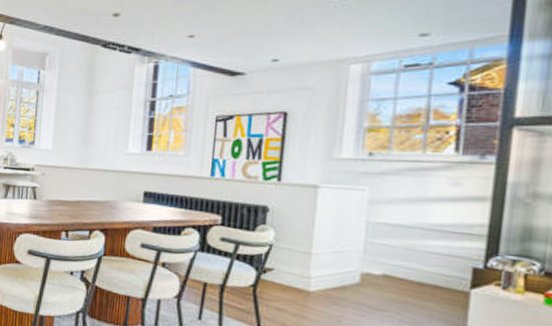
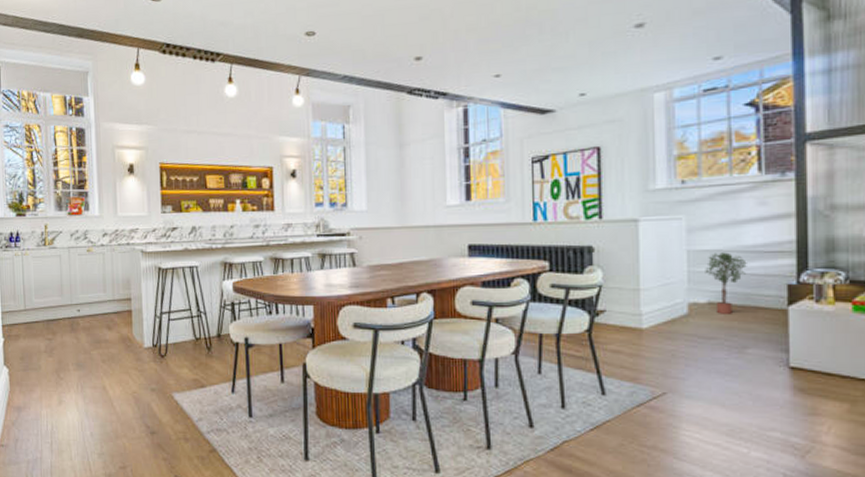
potted tree: none [383,227,430,289] -> present [705,252,747,314]

